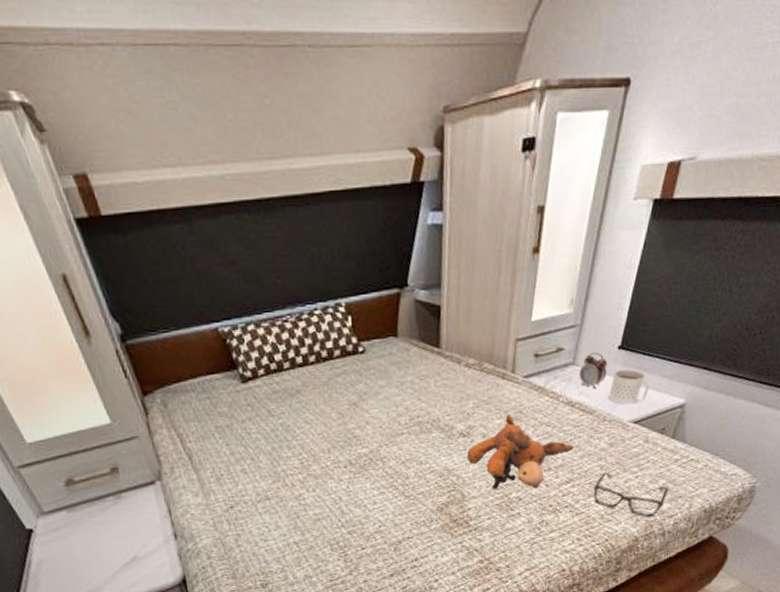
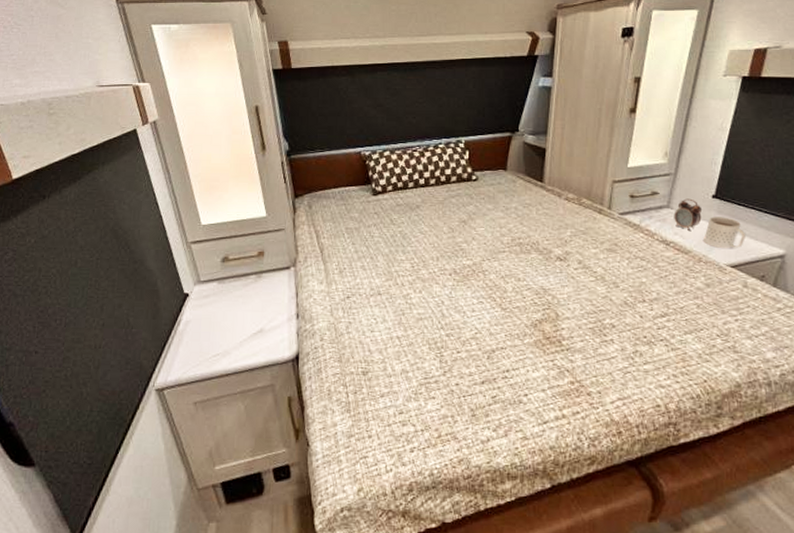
stuffed animal: present [466,413,574,489] -> none [562,244,669,318]
eyeglasses: present [593,472,668,518] -> none [690,311,772,364]

